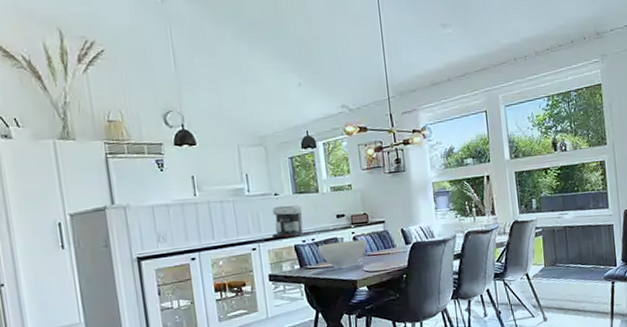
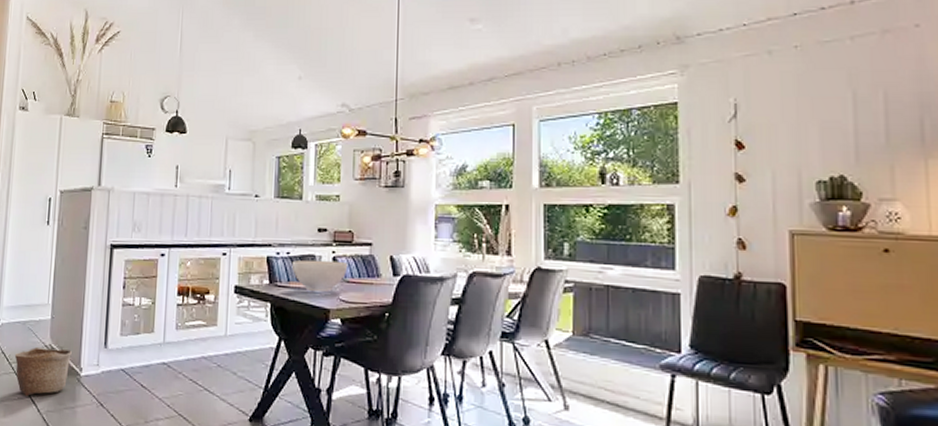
coffee maker: present [272,205,304,239] -> none [246,209,282,247]

